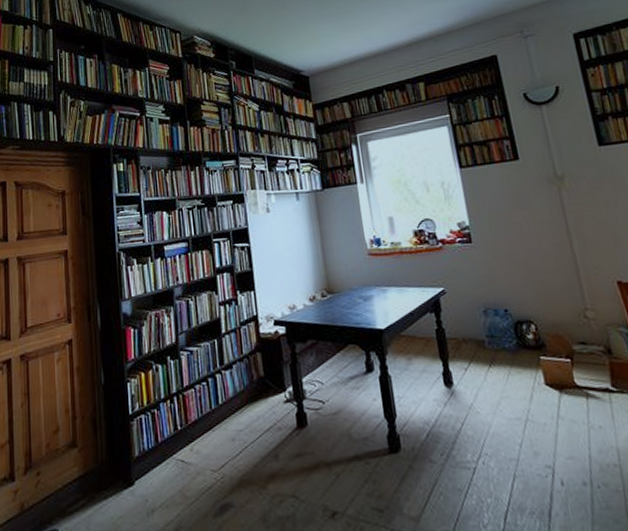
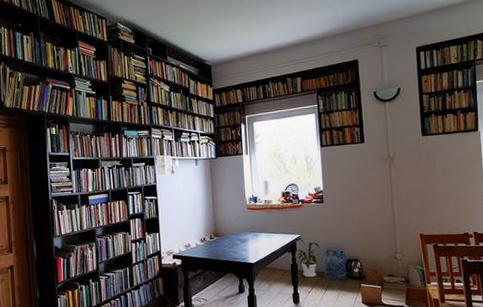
house plant: none [439,292,474,349] -> present [295,238,320,278]

